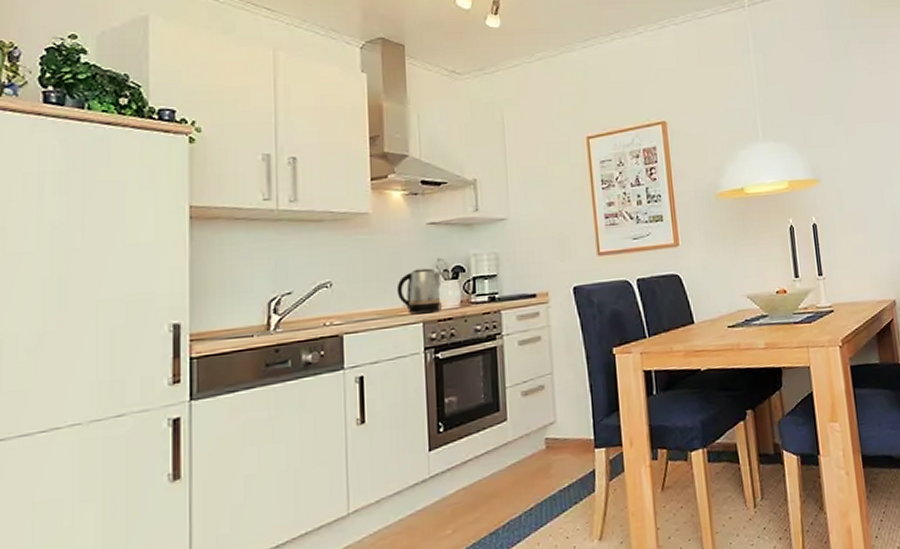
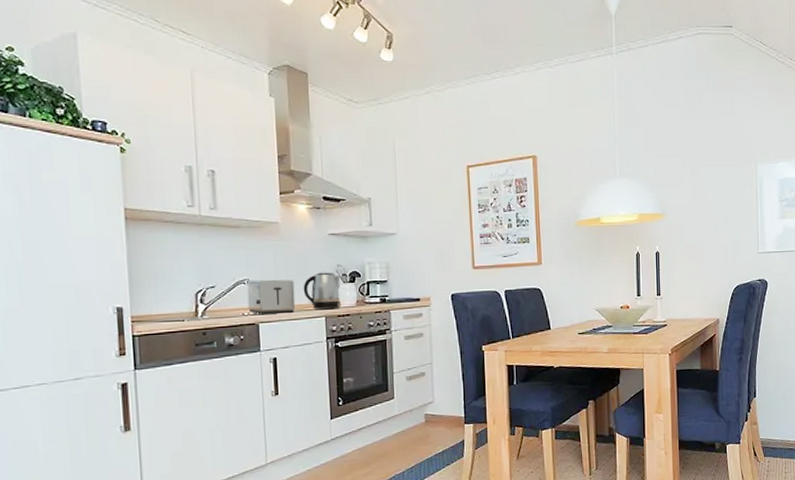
toaster: none [330,280,388,325] -> present [247,279,296,315]

